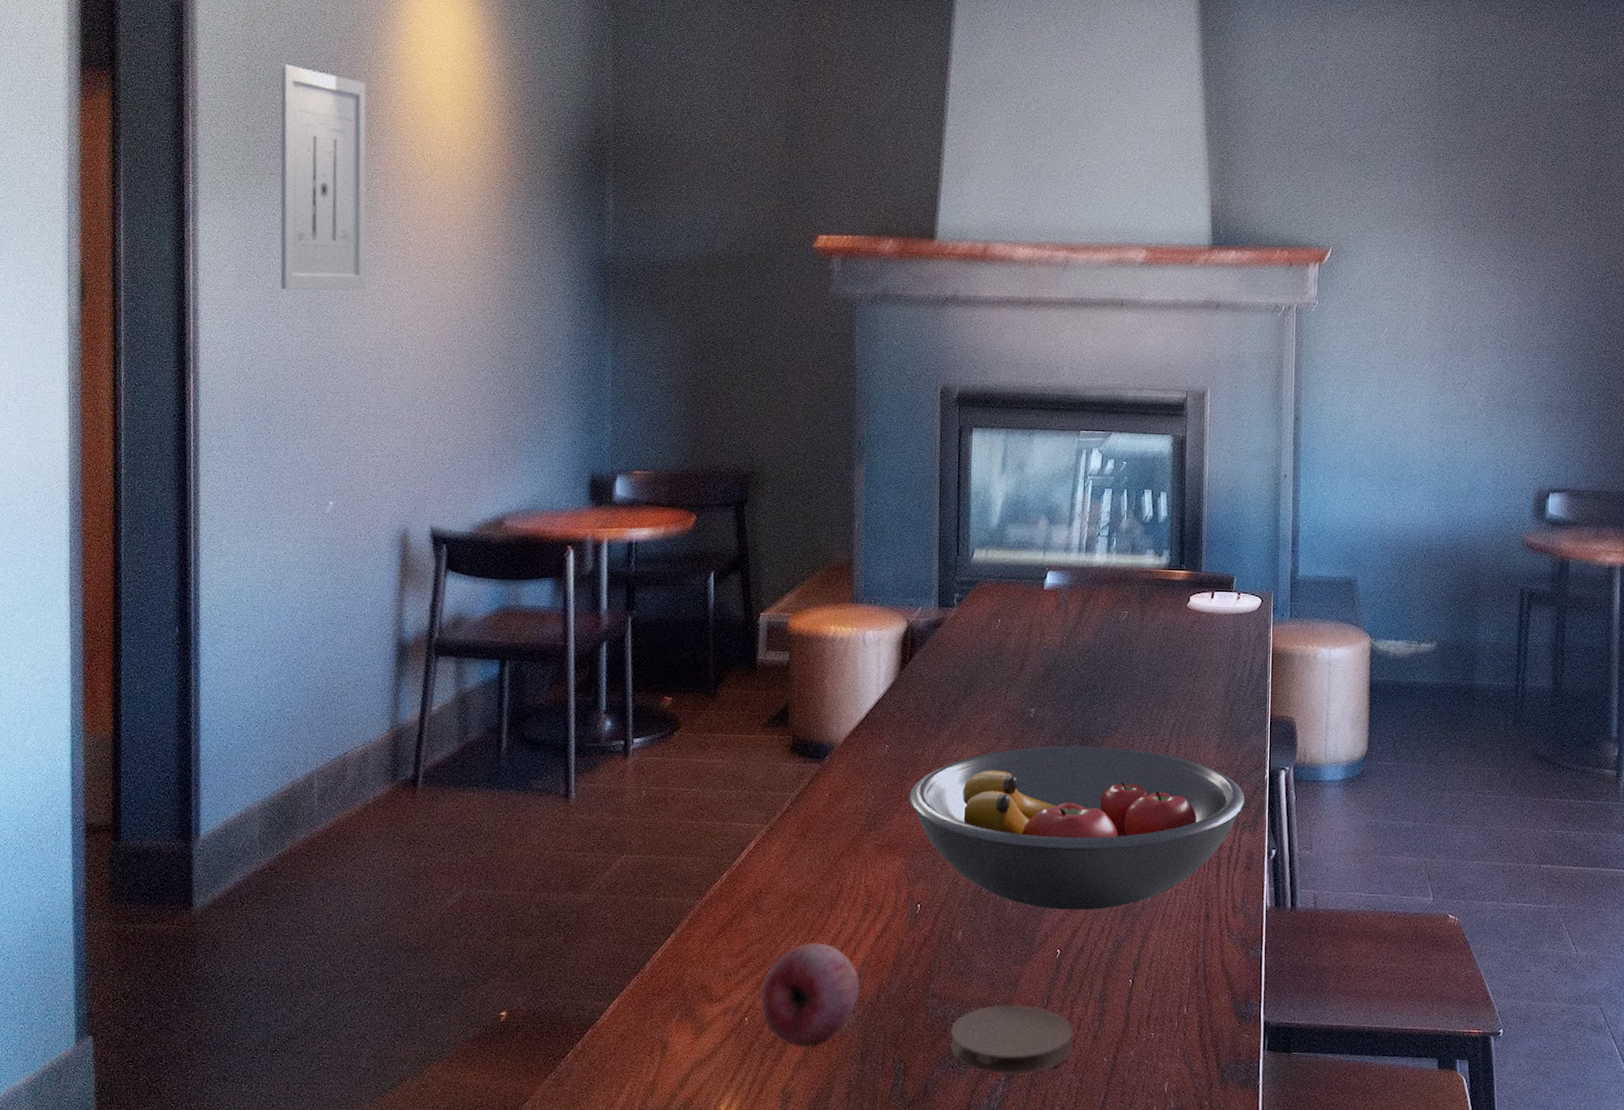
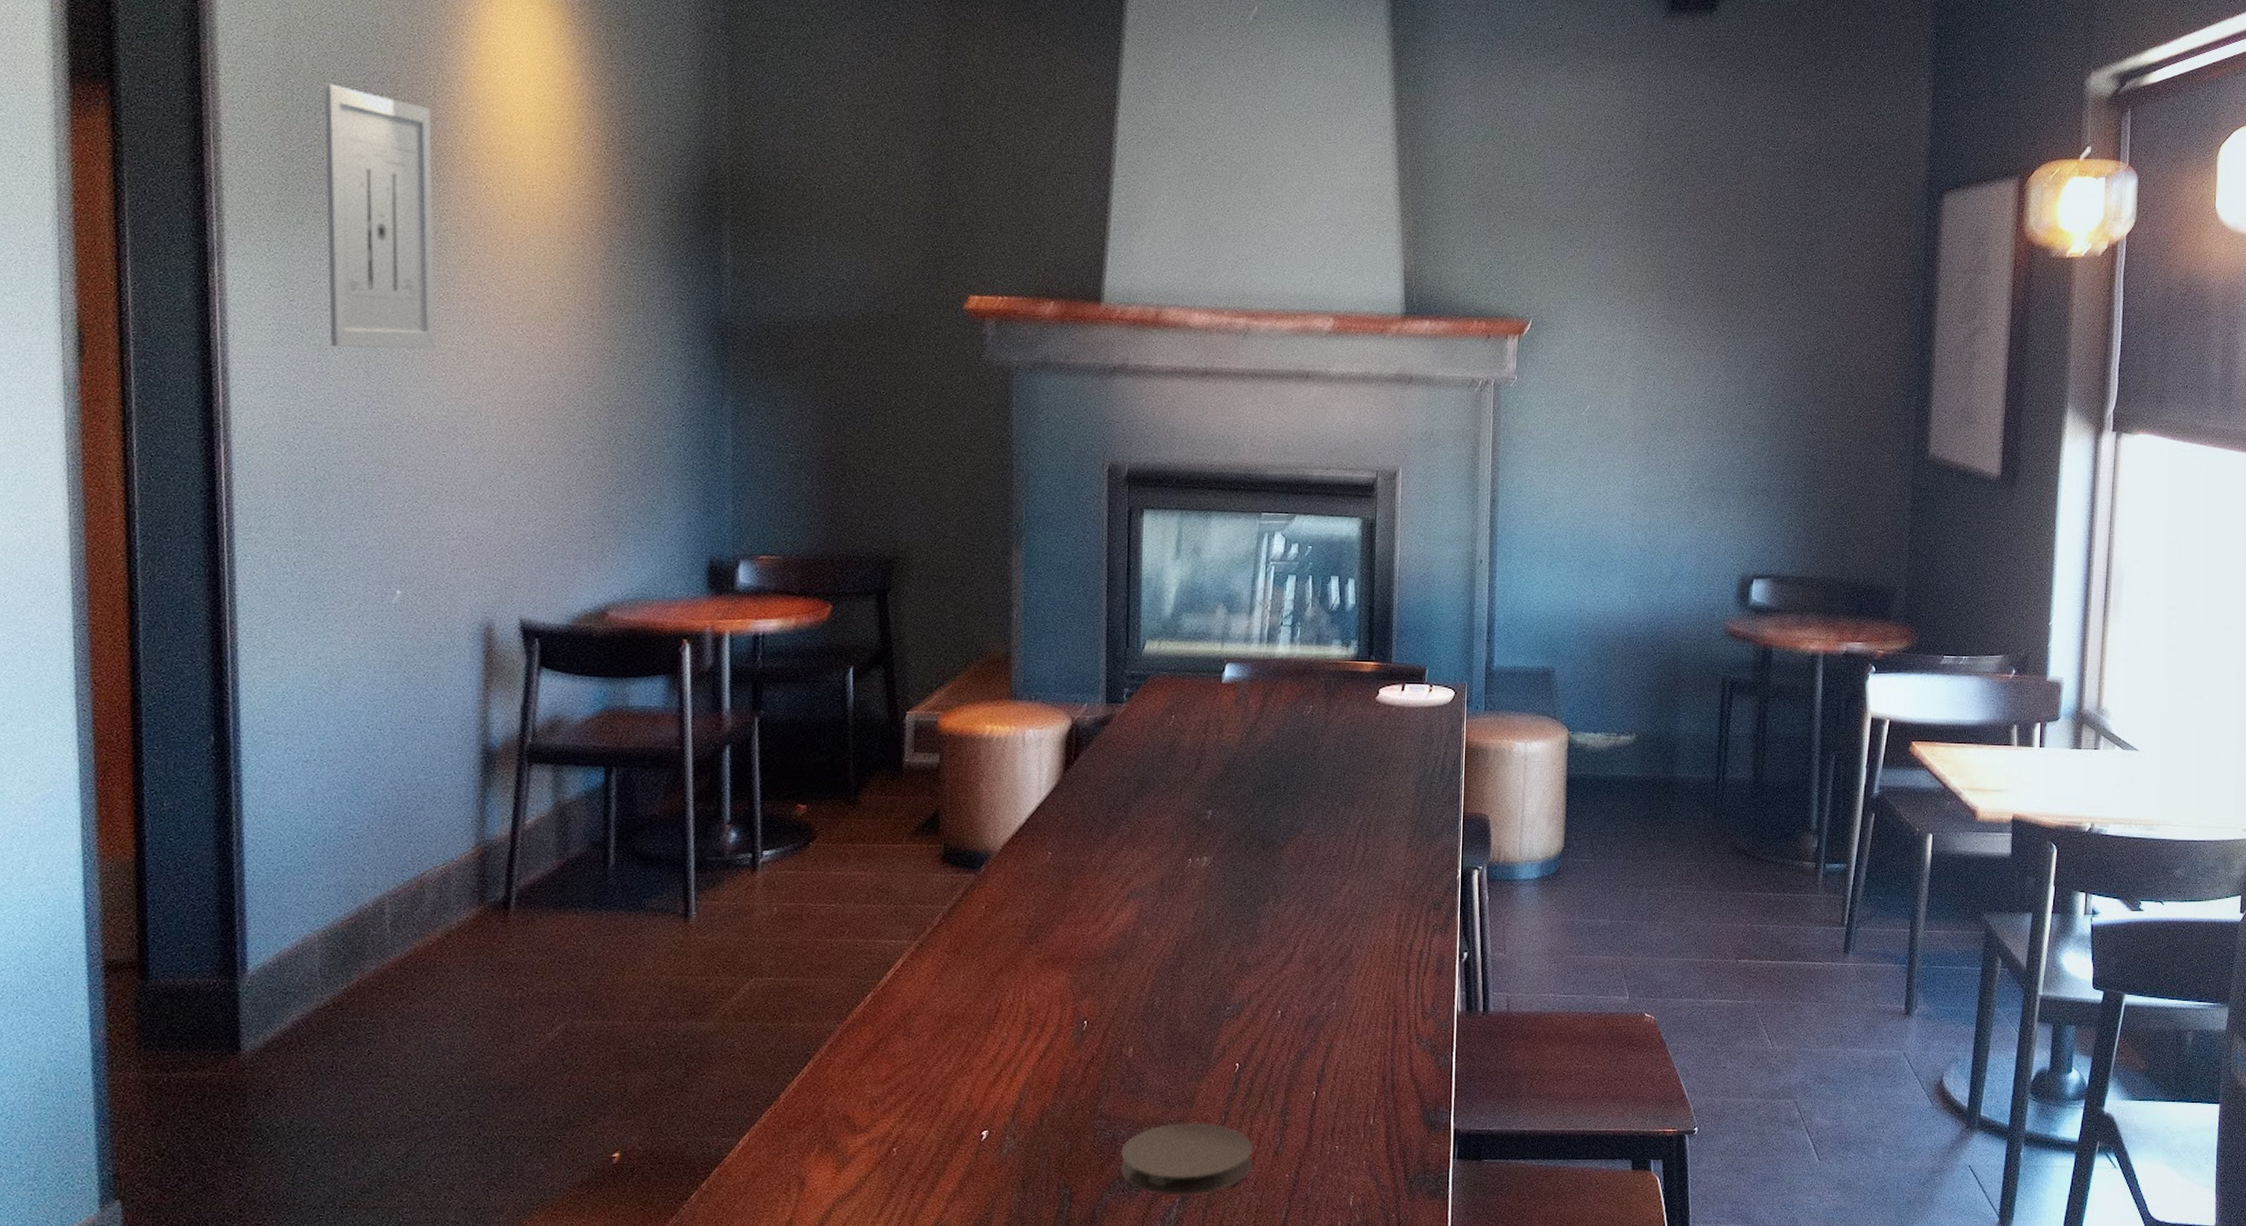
fruit: present [761,942,860,1048] -> none [911,1065,1021,1178]
fruit bowl: present [909,745,1245,910] -> none [1074,849,1436,1022]

